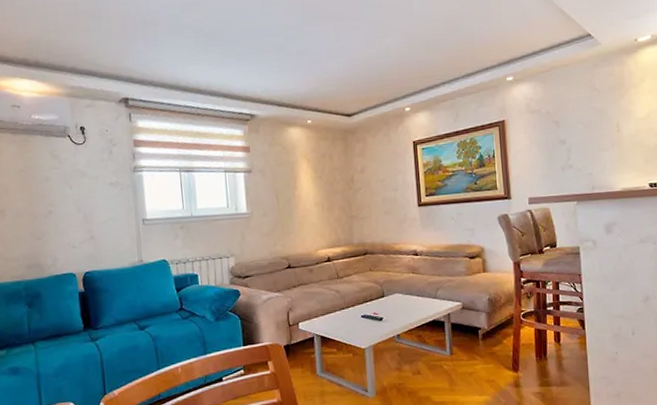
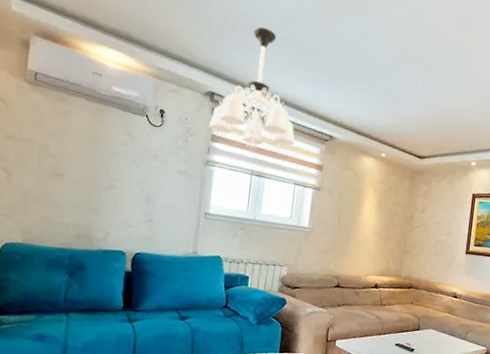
chandelier: none [129,21,217,146] -> present [209,27,295,150]

